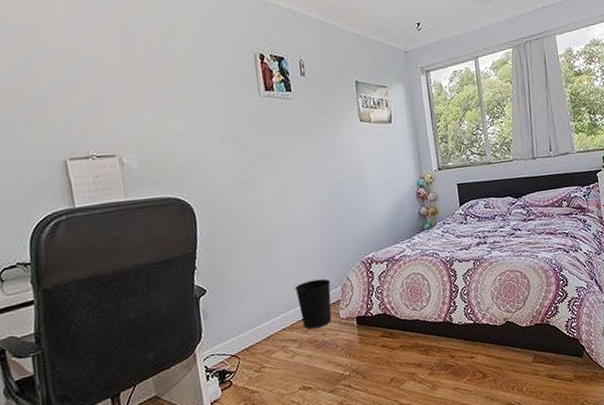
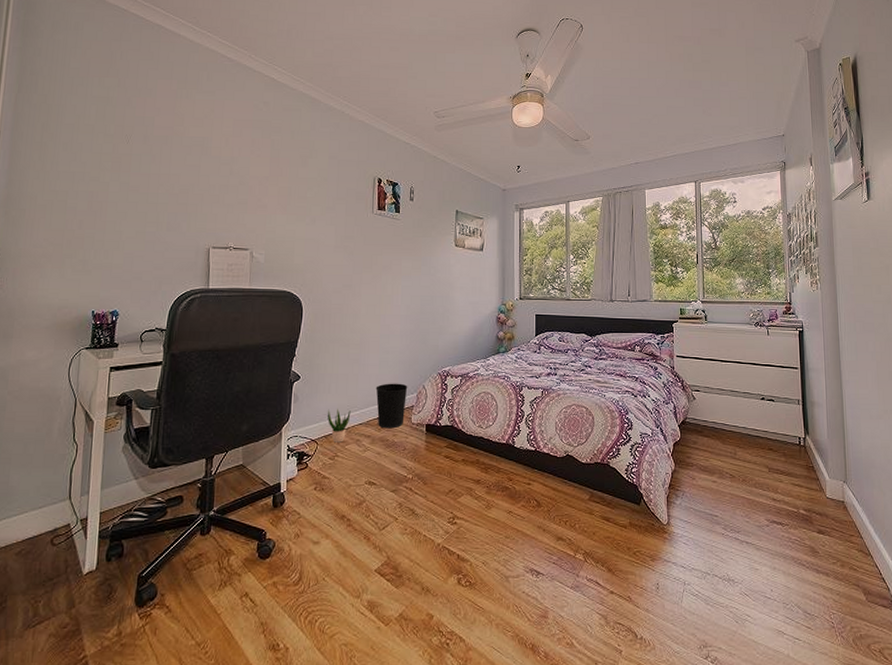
potted plant: none [245,317,272,354] -> present [328,409,351,443]

